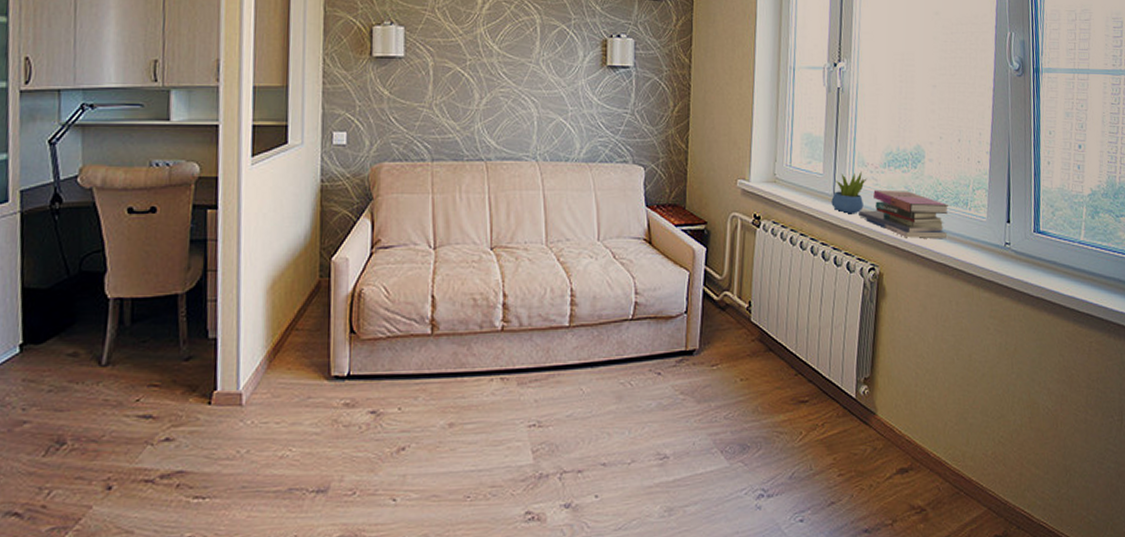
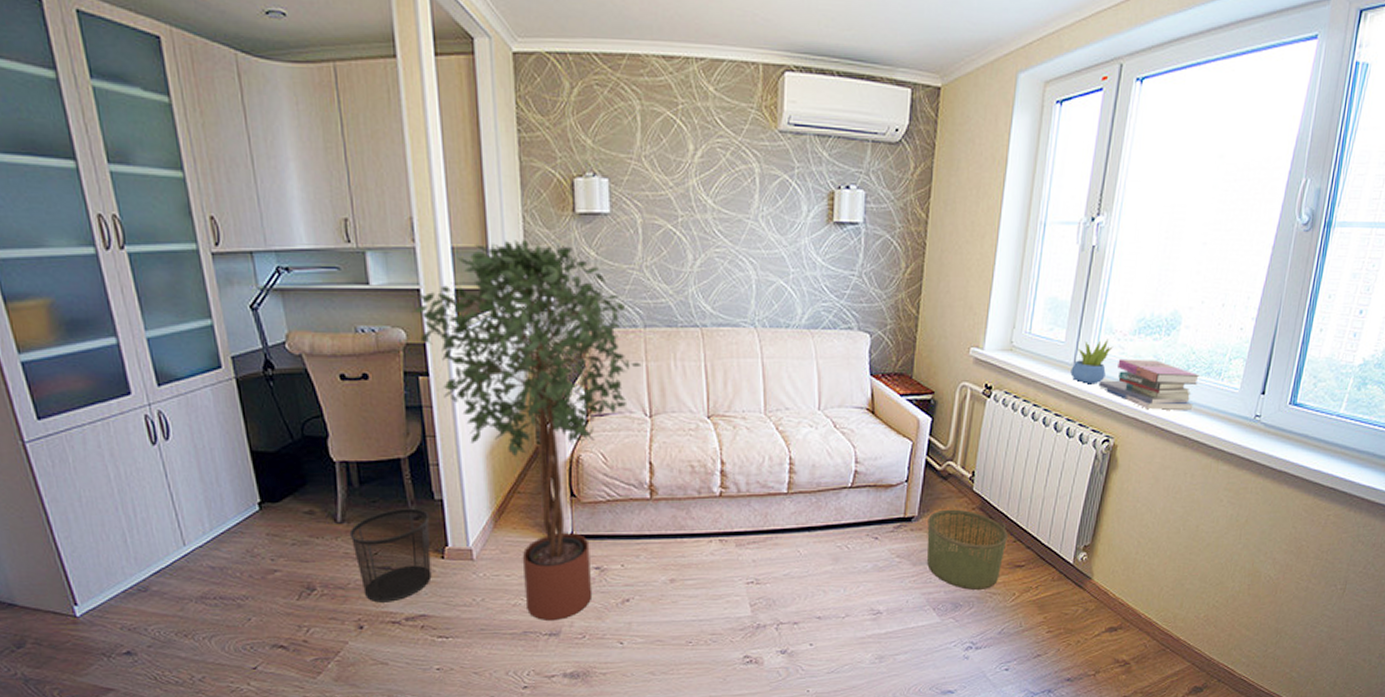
waste bin: none [112,348,200,458] -> present [349,508,432,603]
potted tree: none [206,79,428,475] -> present [410,238,642,620]
basket: none [709,341,789,429] -> present [927,509,1008,590]

